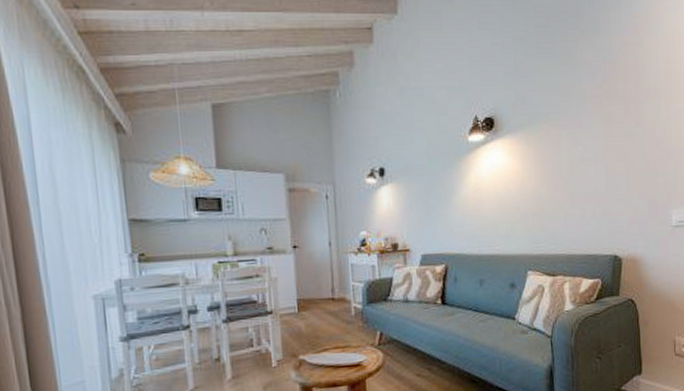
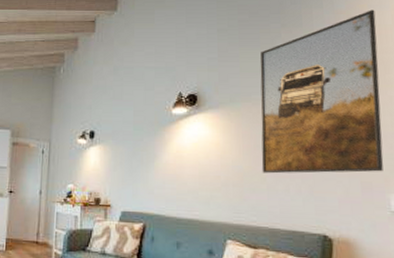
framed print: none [557,12,670,200] -> present [260,10,384,174]

